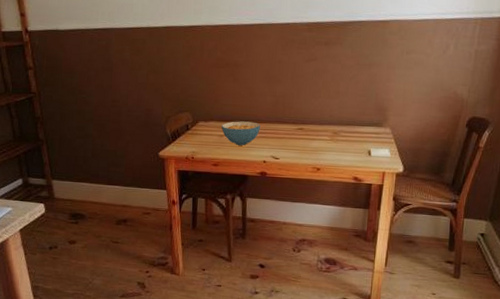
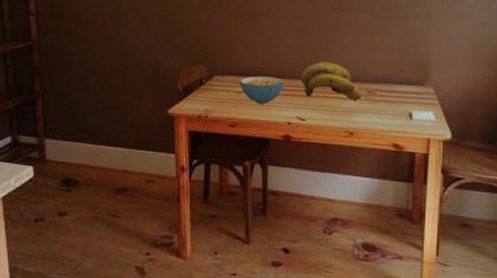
banana bunch: none [275,107,329,141] -> present [300,62,362,101]

